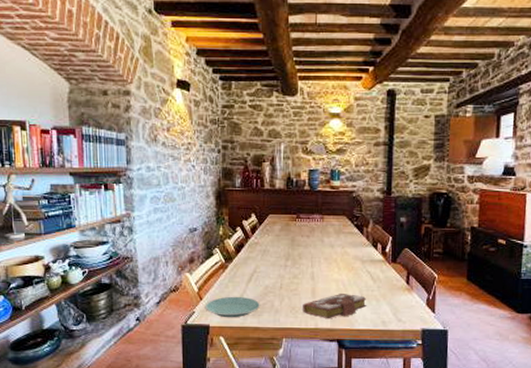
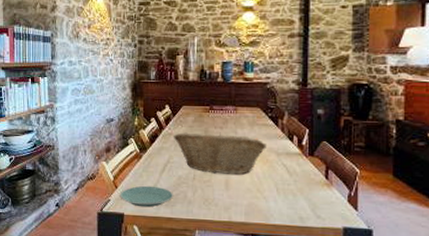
fruit basket: none [260,241,352,282] -> present [174,132,267,175]
book: present [303,294,367,319] -> none [216,187,283,213]

